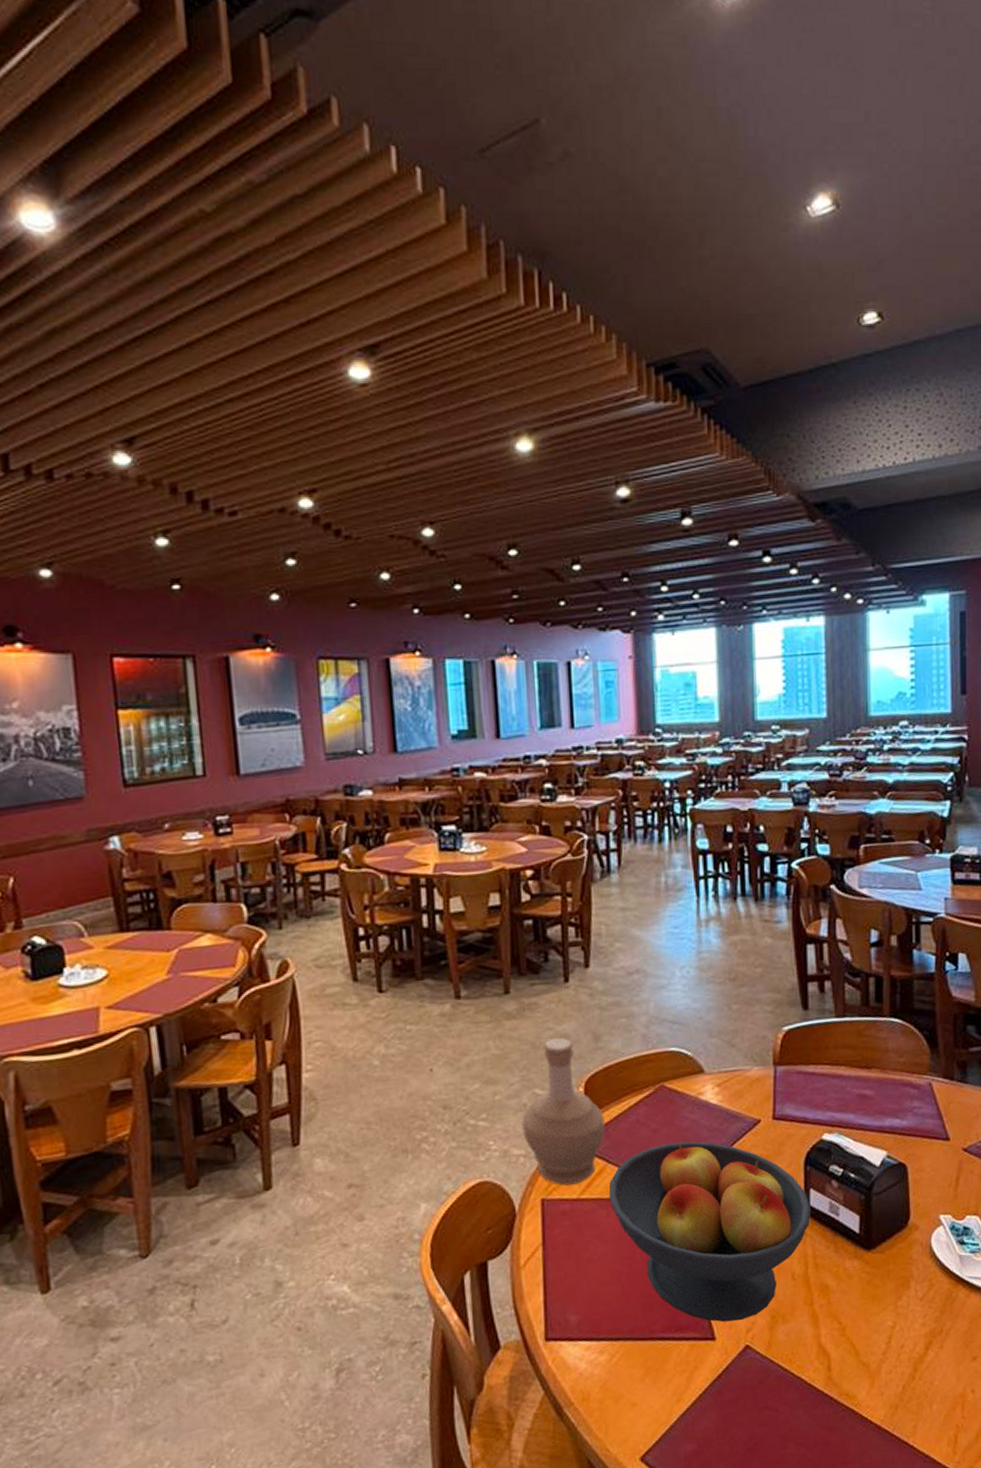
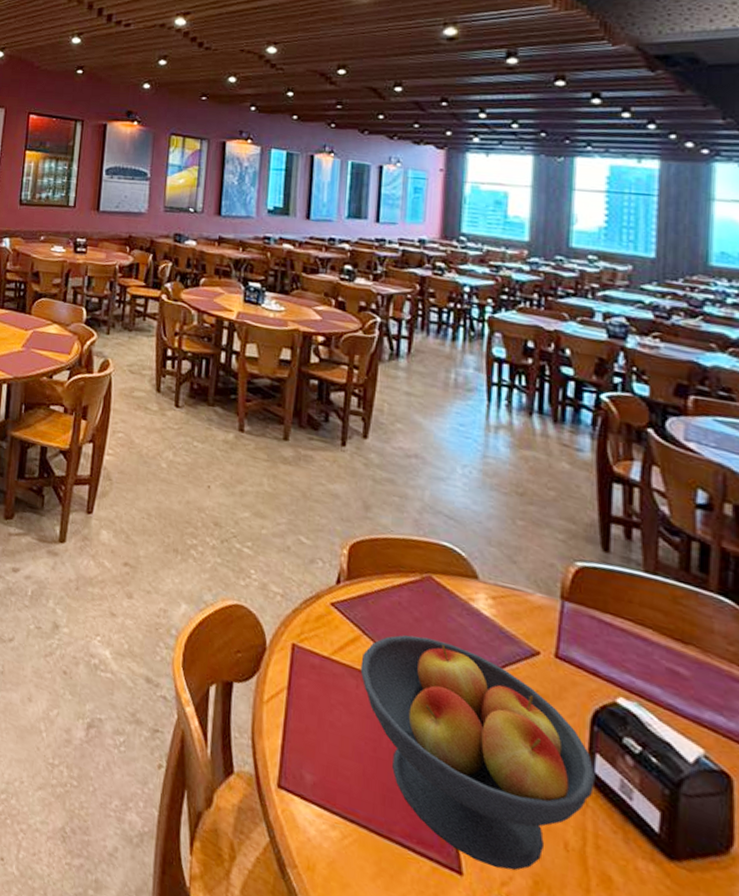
bottle: present [522,1037,606,1186] -> none [283,493,366,643]

